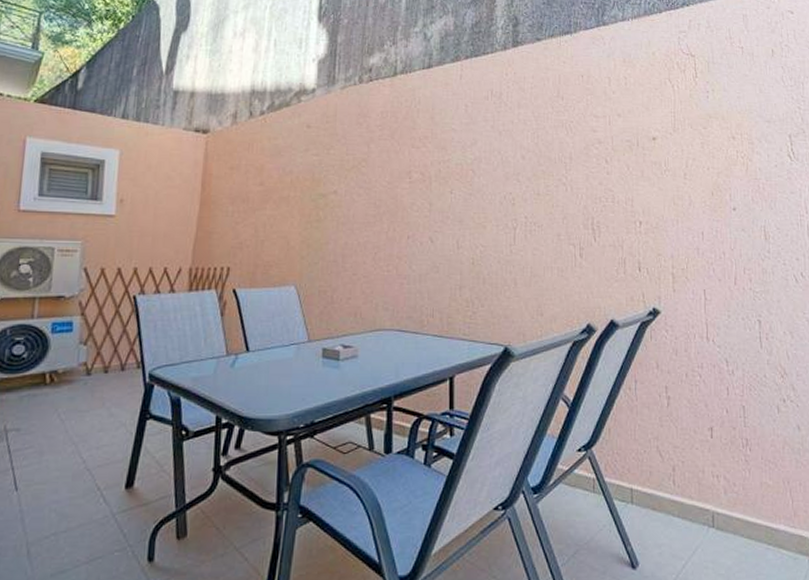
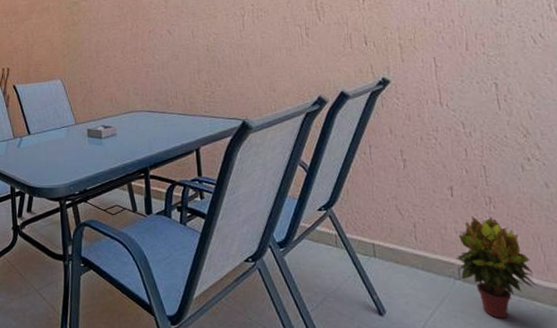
potted plant: none [711,459,785,568] -> present [456,216,538,319]

